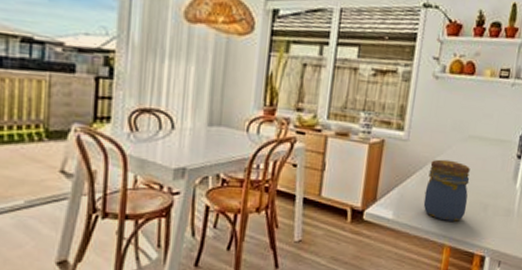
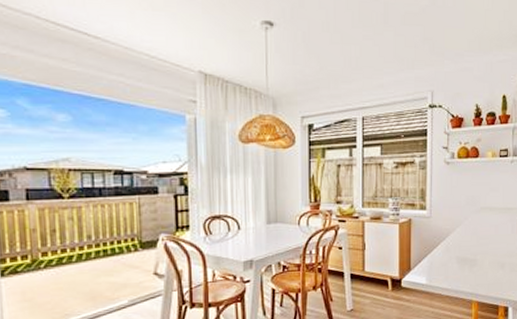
jar: present [423,159,470,222] -> none [450,229,487,281]

